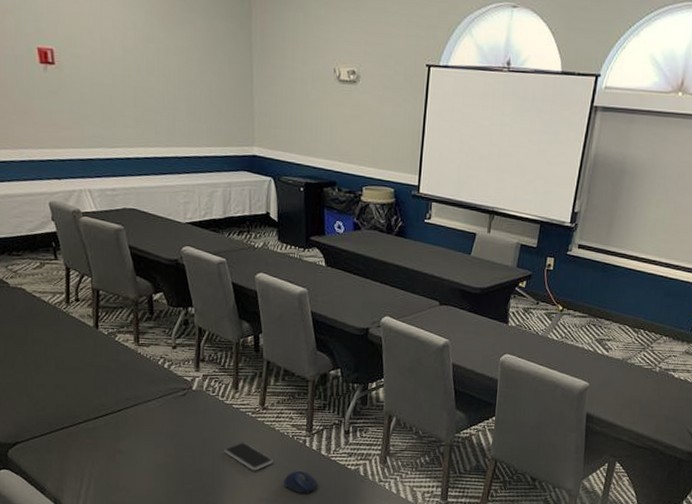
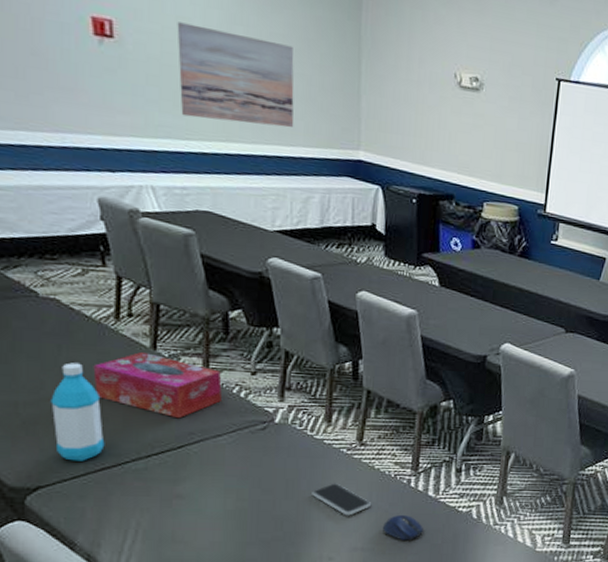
water bottle: none [22,341,63,422] -> present [50,362,105,461]
tissue box: none [52,330,150,387] -> present [93,351,222,419]
wall art: none [102,45,199,131] -> present [177,22,294,128]

